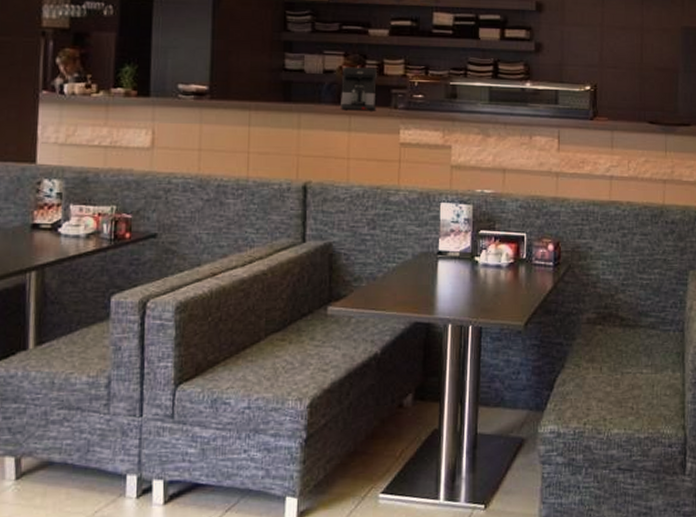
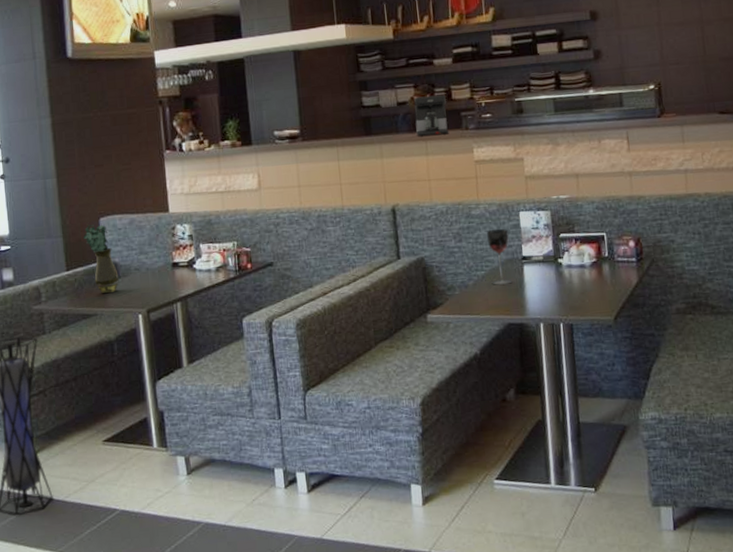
wineglass: none [403,219,426,280] -> present [486,229,512,285]

